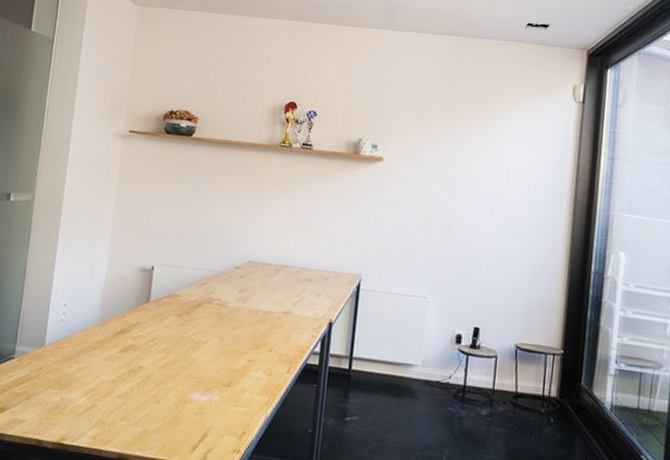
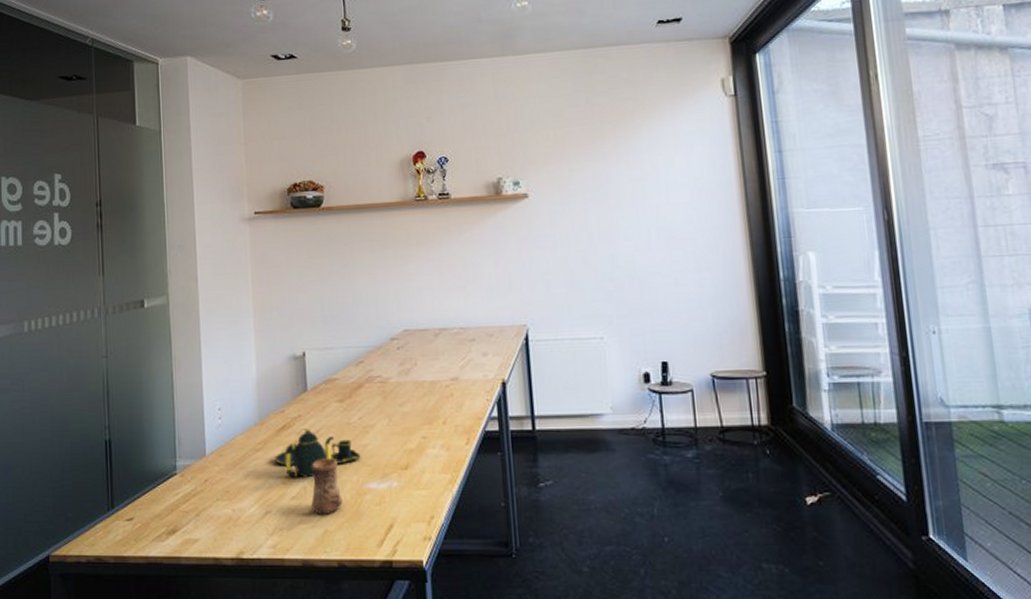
teapot: none [108,336,189,381] -> present [274,429,361,478]
cup: none [135,365,167,416] -> present [311,459,343,514]

